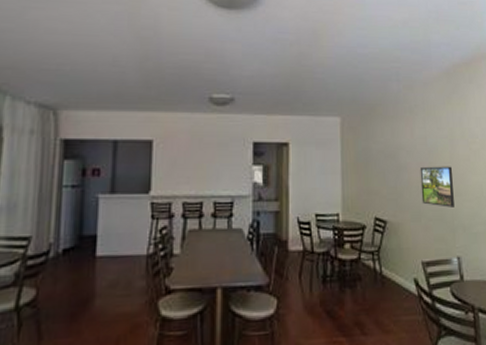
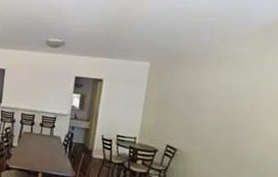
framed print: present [419,166,454,208] -> none [213,110,251,148]

